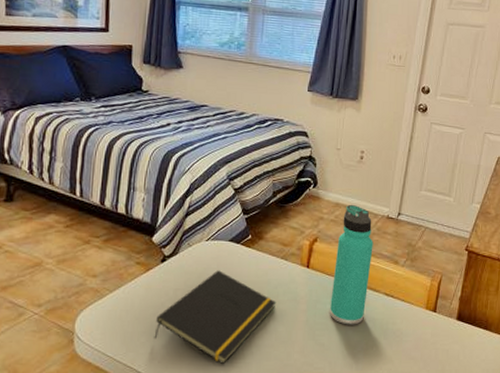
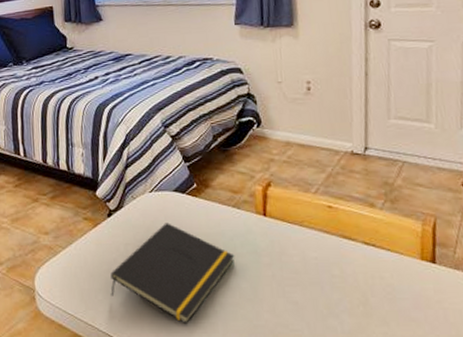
thermos bottle: present [330,204,373,325] -> none [295,141,342,280]

